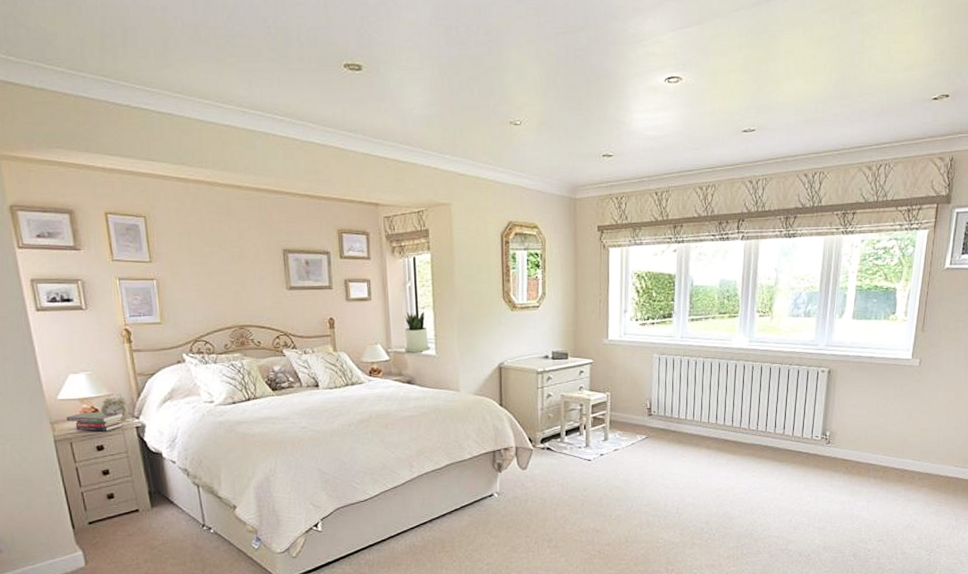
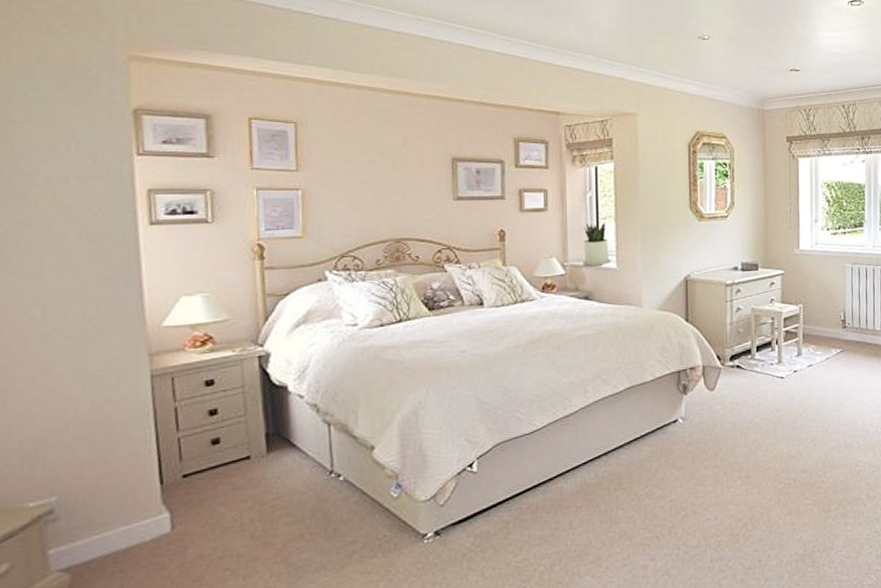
books: present [66,411,123,432] -> none [170,339,243,364]
alarm clock: present [100,393,130,421] -> none [214,318,253,350]

